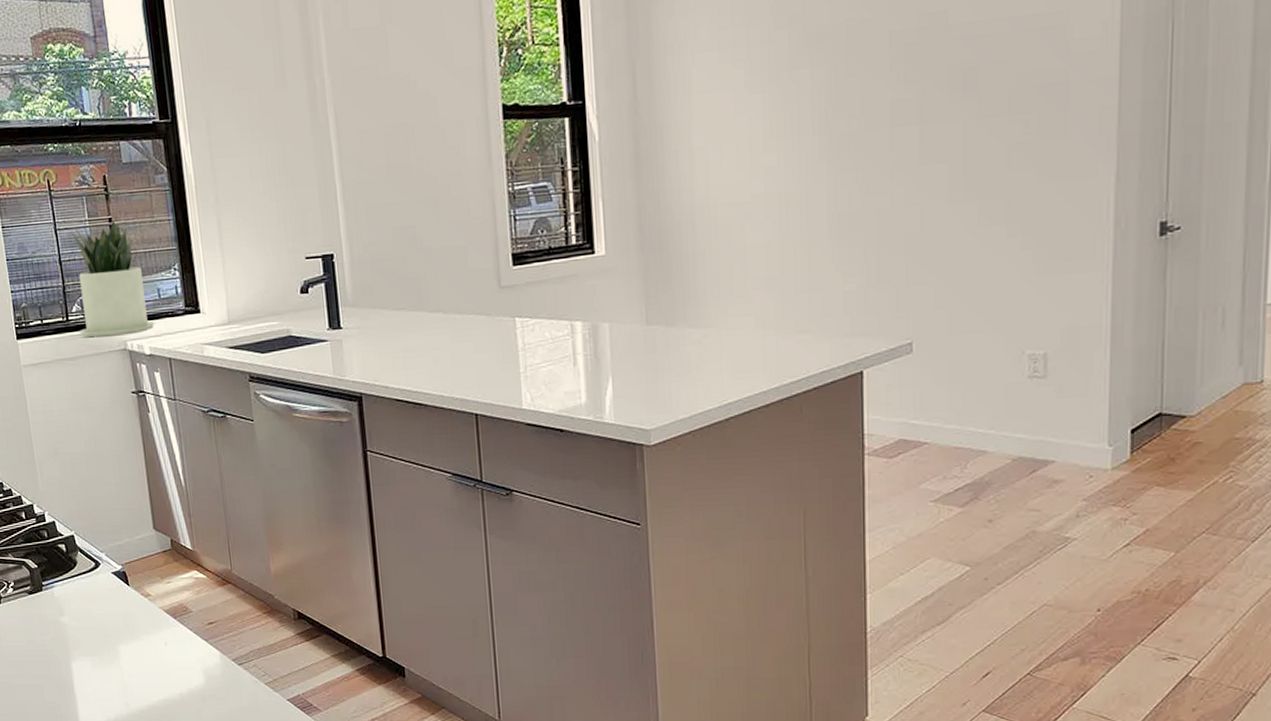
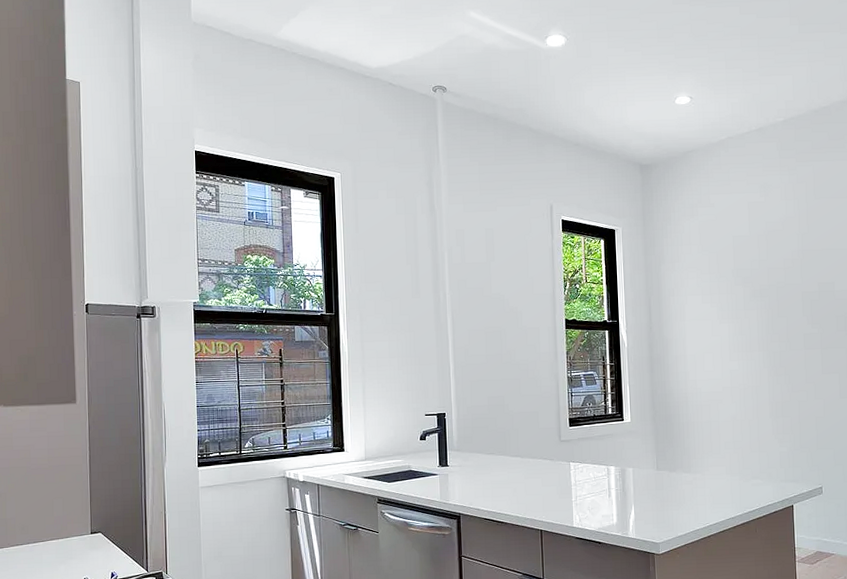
planter: present [70,220,155,338] -> none [250,381,309,468]

